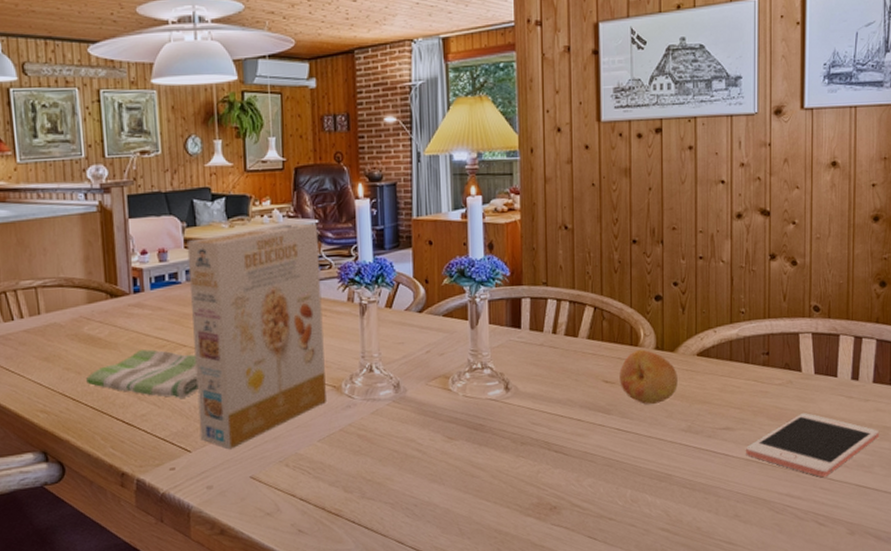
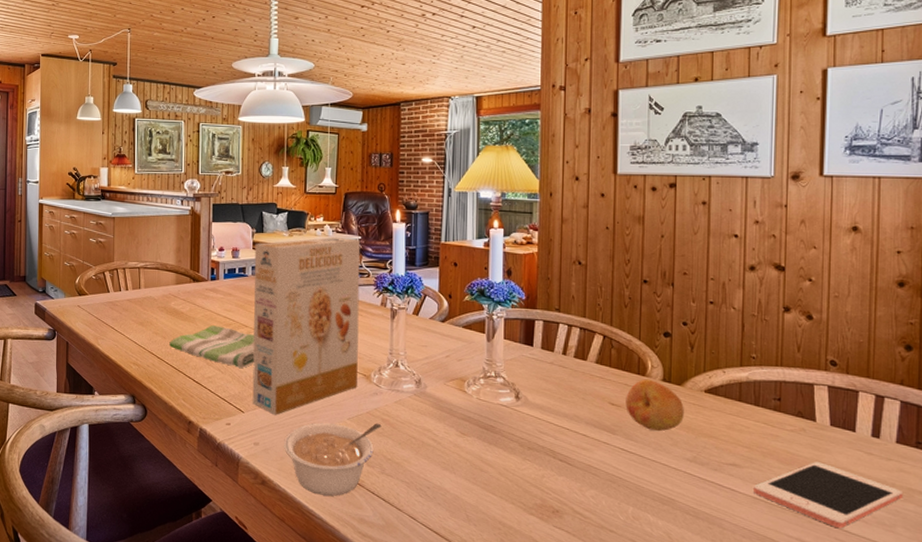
legume: none [243,440,358,535] -> present [284,423,382,496]

